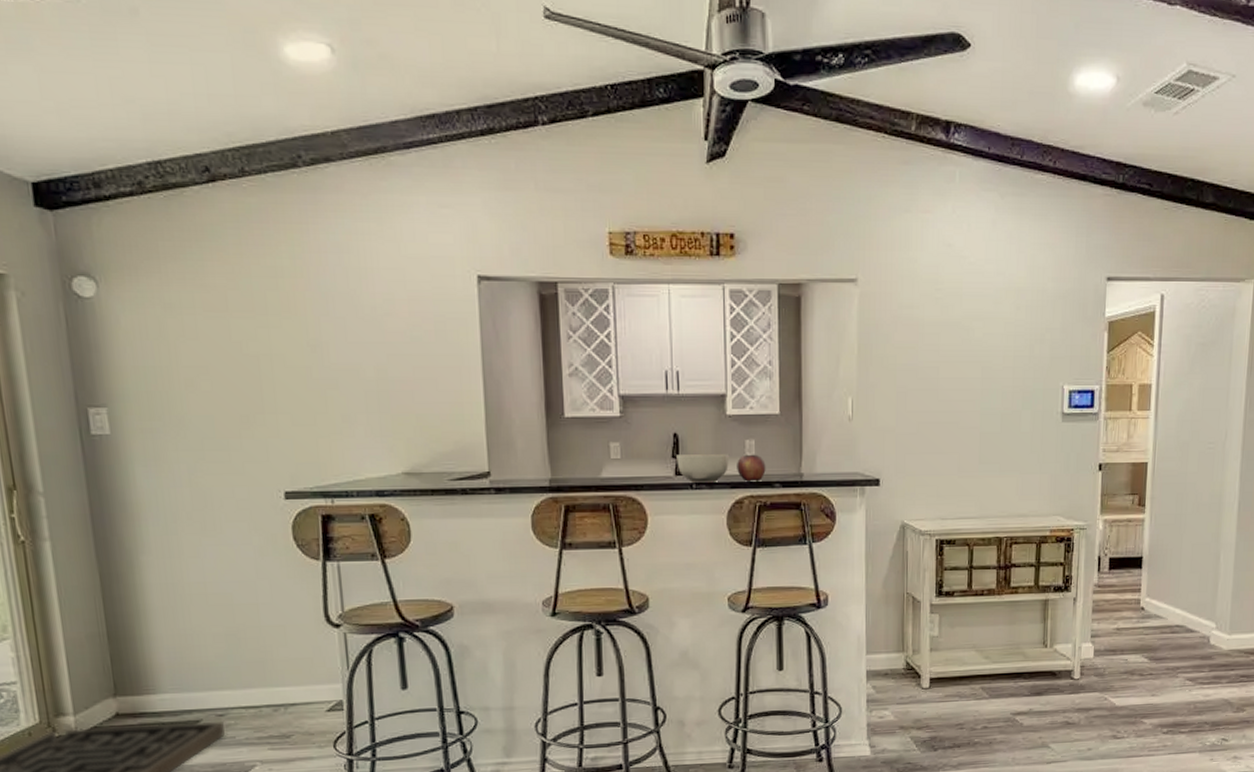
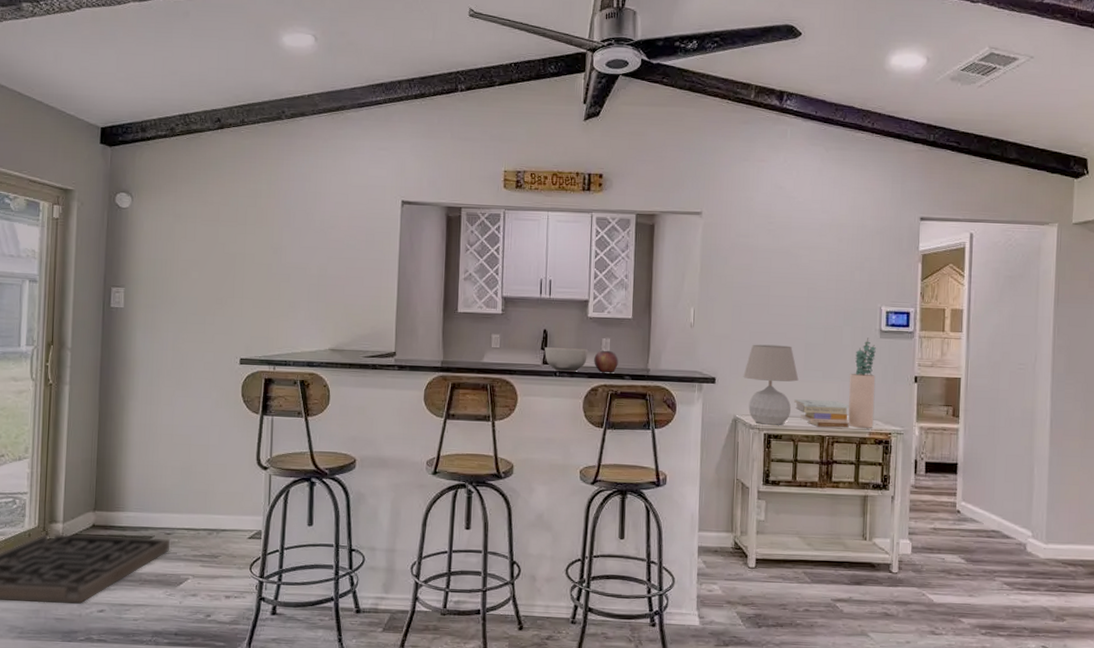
table lamp: none [911,436,973,529] -> present [743,344,799,425]
books: none [968,497,1029,528] -> present [794,399,849,428]
vase: none [1027,422,1058,527] -> present [848,337,876,429]

